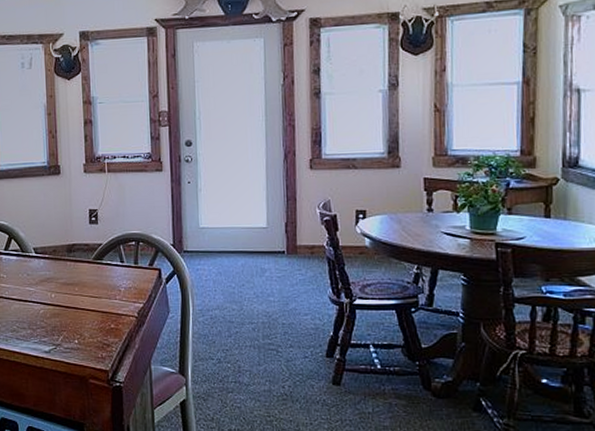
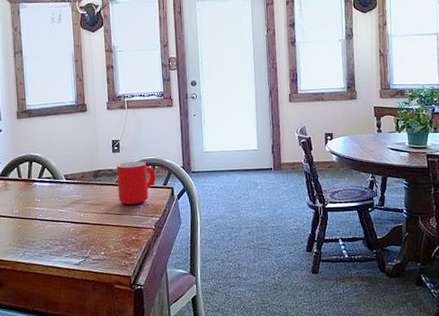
mug: none [94,235,141,286] -> present [116,161,156,205]

